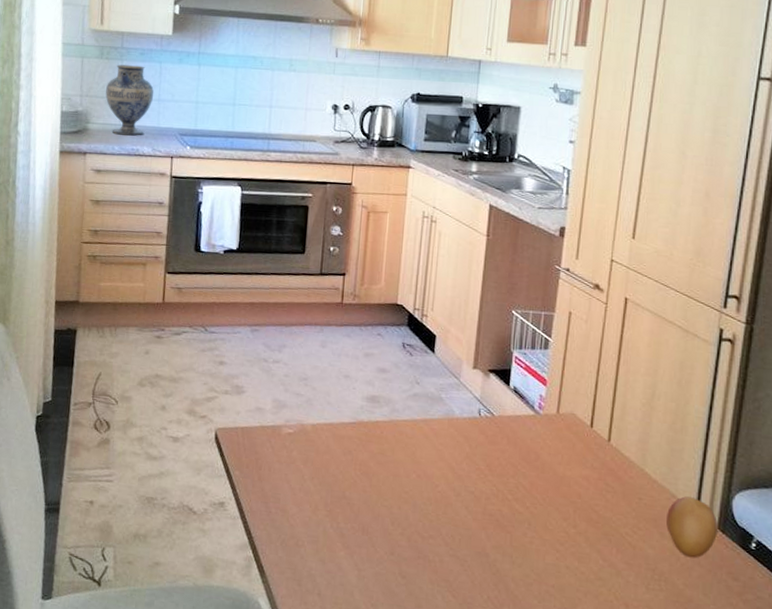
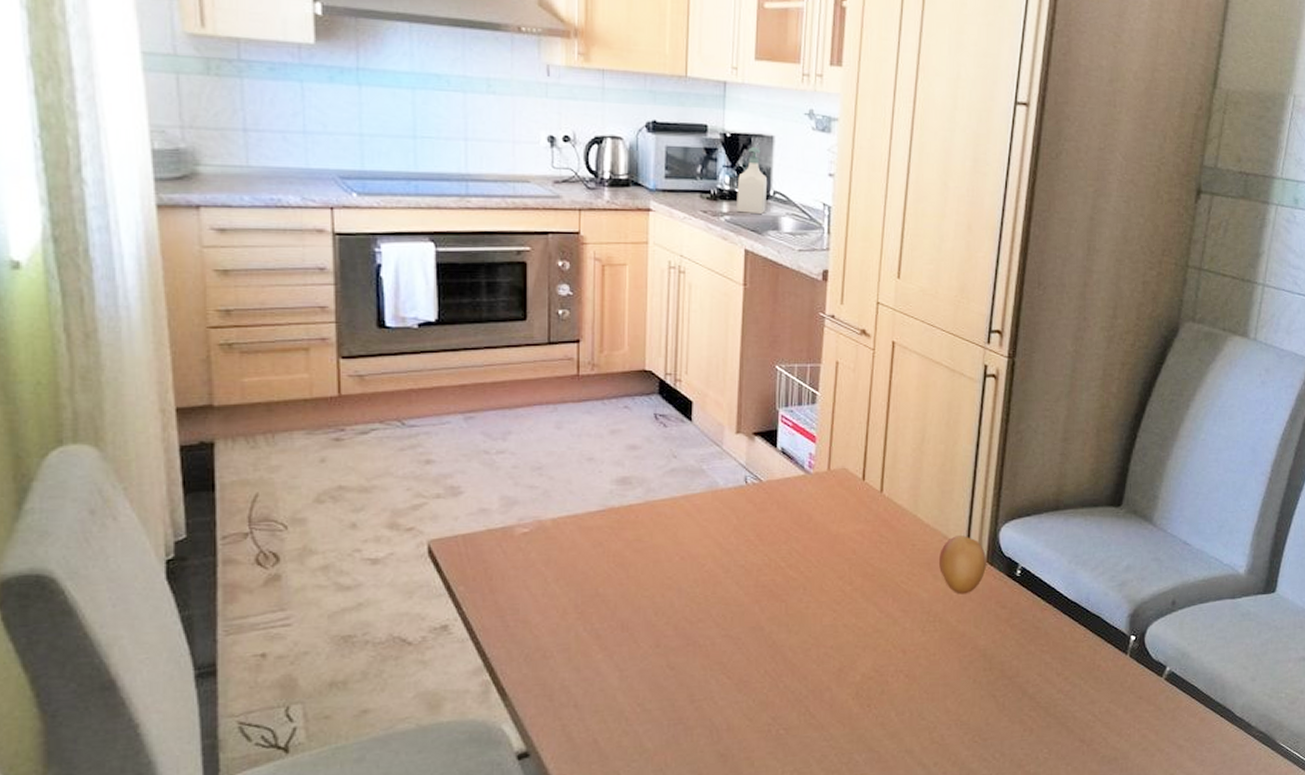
ceramic jug: present [105,64,154,137] -> none [221,83,296,182]
soap bottle: none [484,116,513,175] -> present [736,147,768,215]

